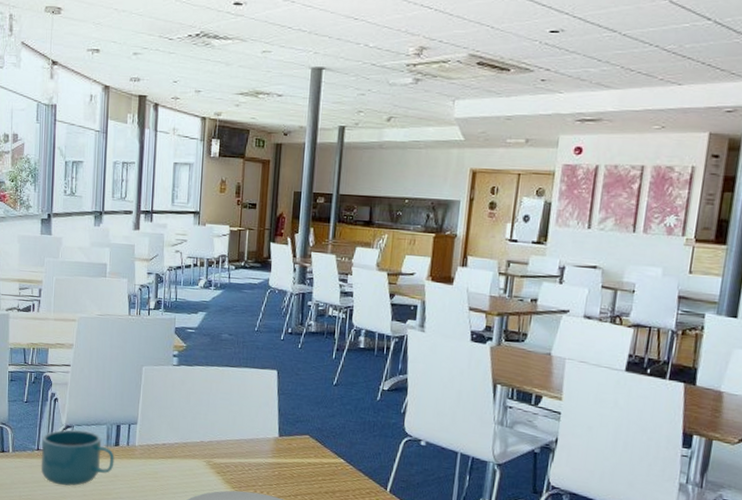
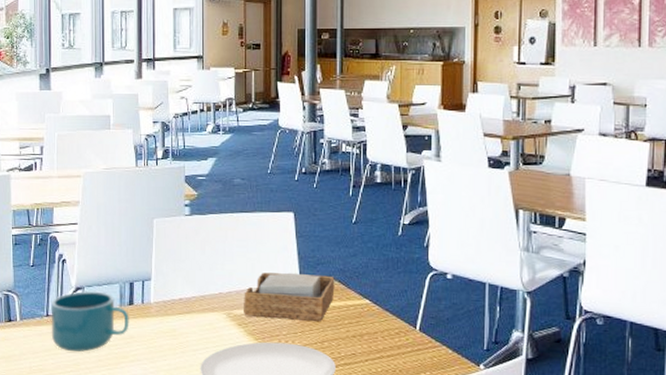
napkin holder: none [223,425,312,476] -> present [244,272,335,321]

